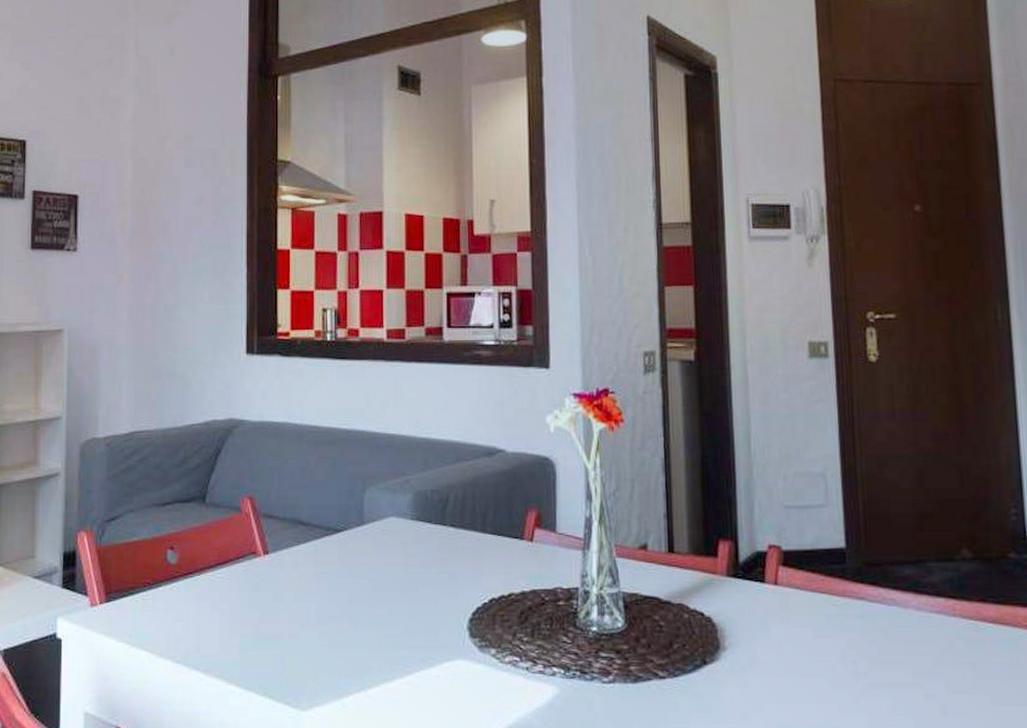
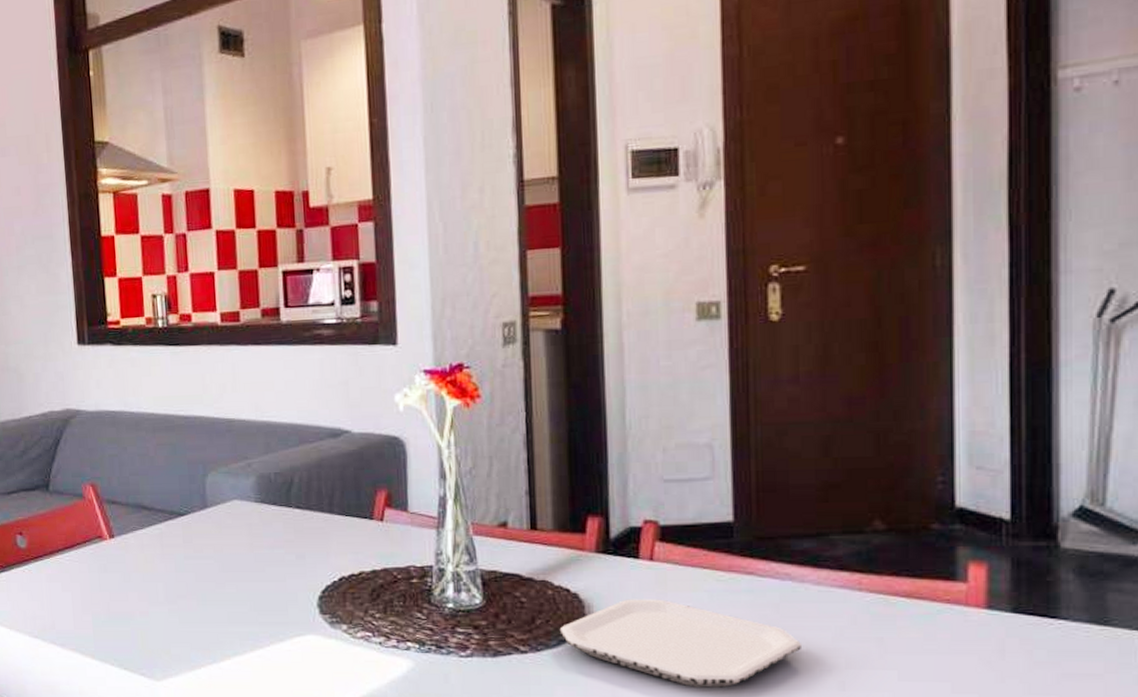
plate: none [695,623,908,714] -> present [559,599,801,688]

